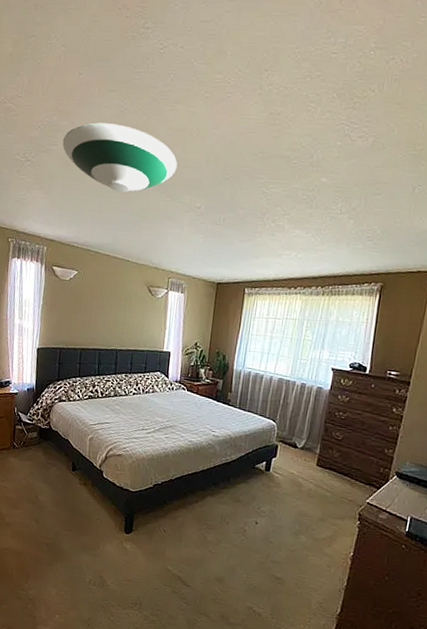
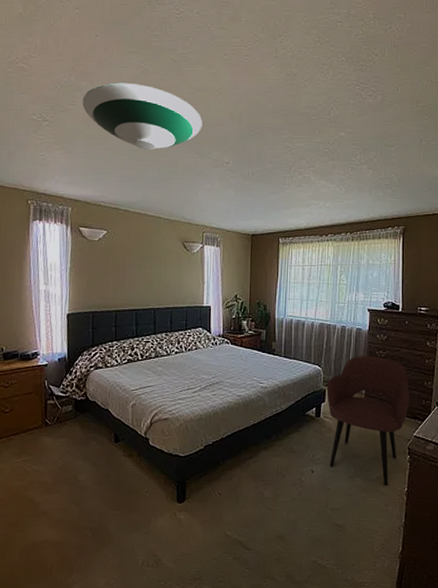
armchair: none [274,415,368,547] -> present [326,355,409,485]

